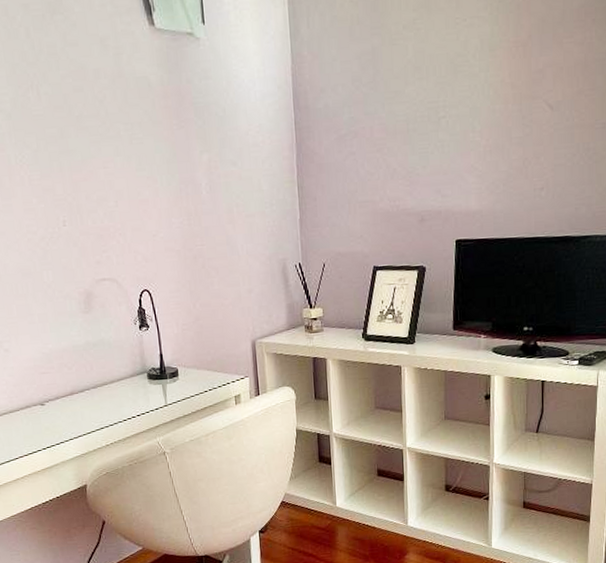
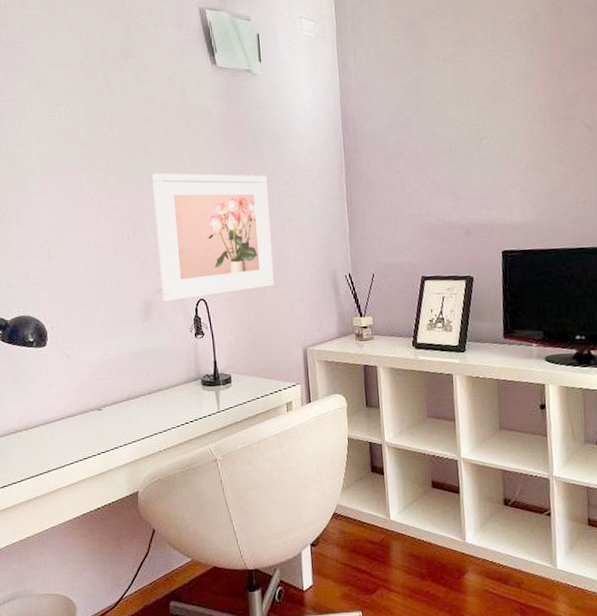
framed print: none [87,150,221,293] -> present [152,173,274,303]

